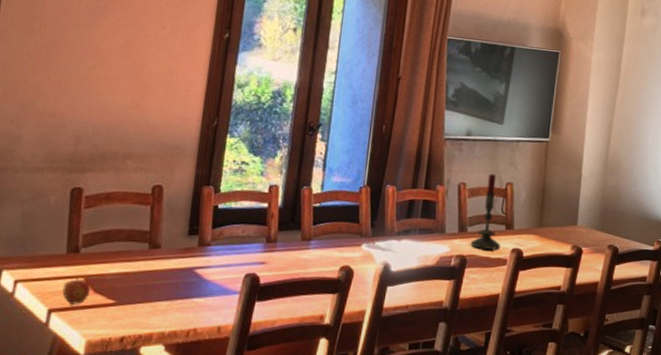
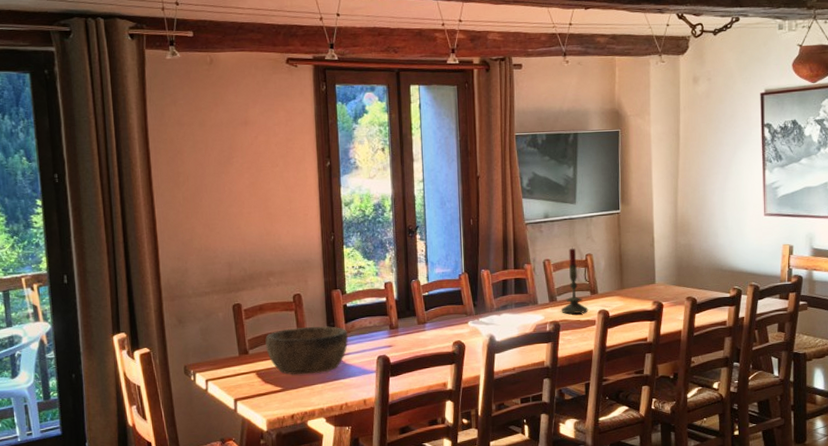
apple: present [62,278,91,305] -> none [241,373,262,394]
bowl: none [104,226,213,288] -> present [265,325,349,375]

